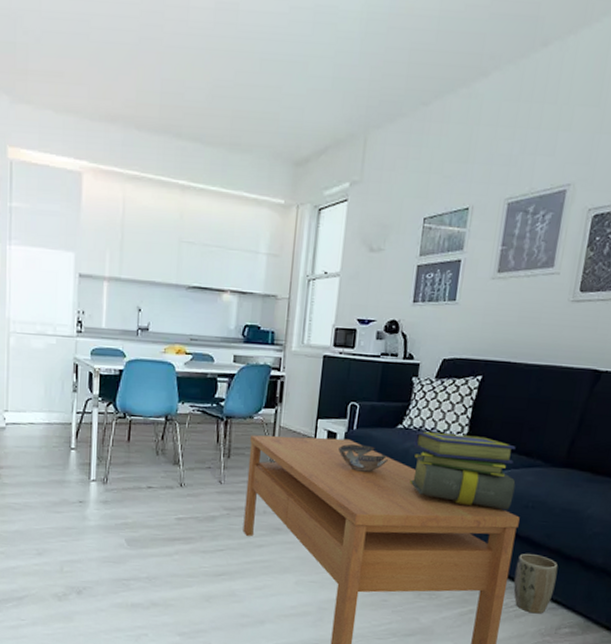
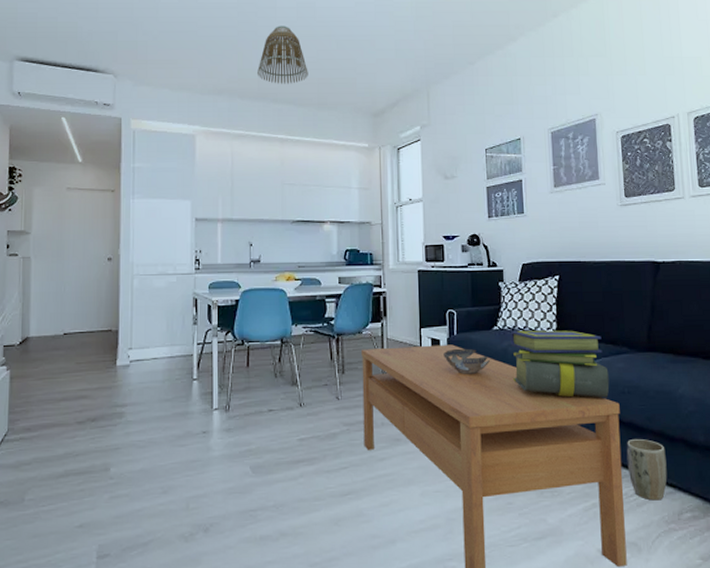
lamp shade: none [160,33,222,115] -> present [257,26,308,84]

